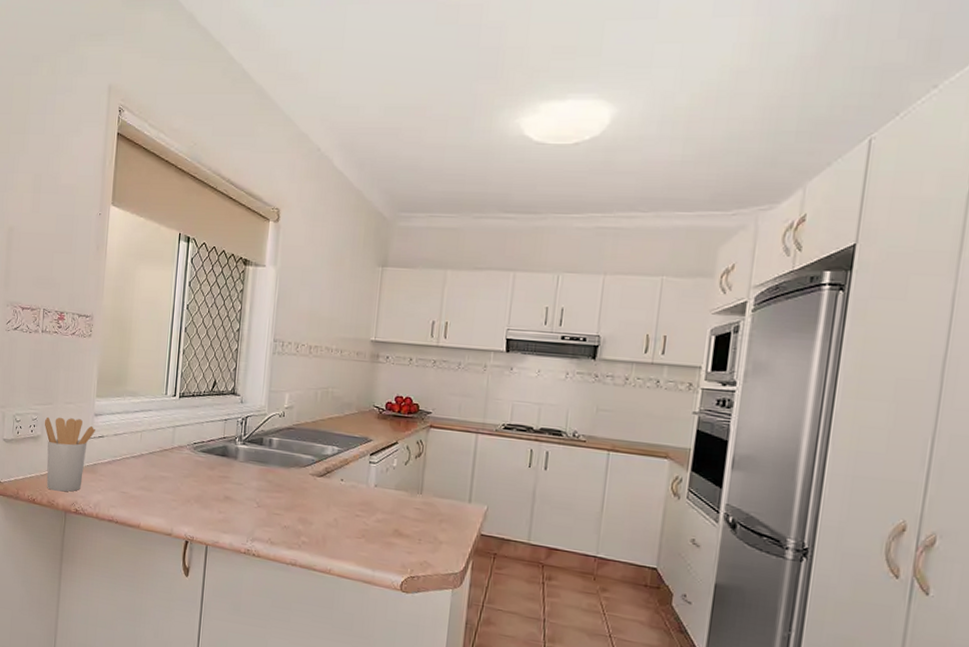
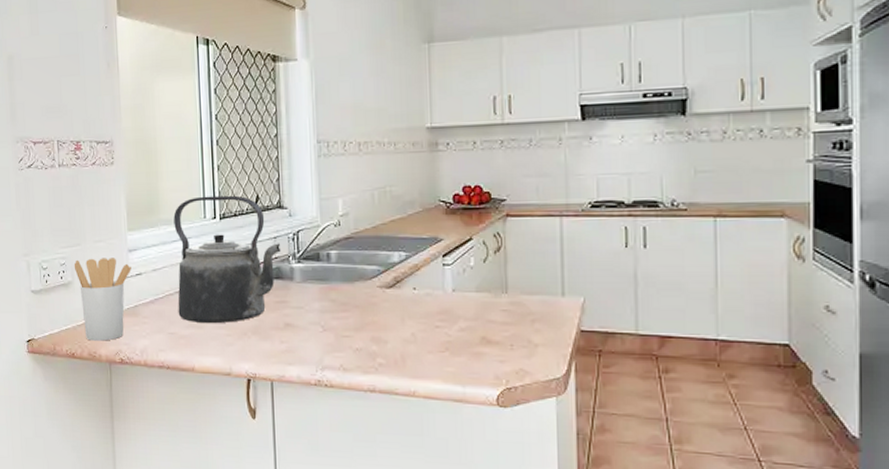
kettle: none [132,375,230,490] -> present [173,195,281,324]

